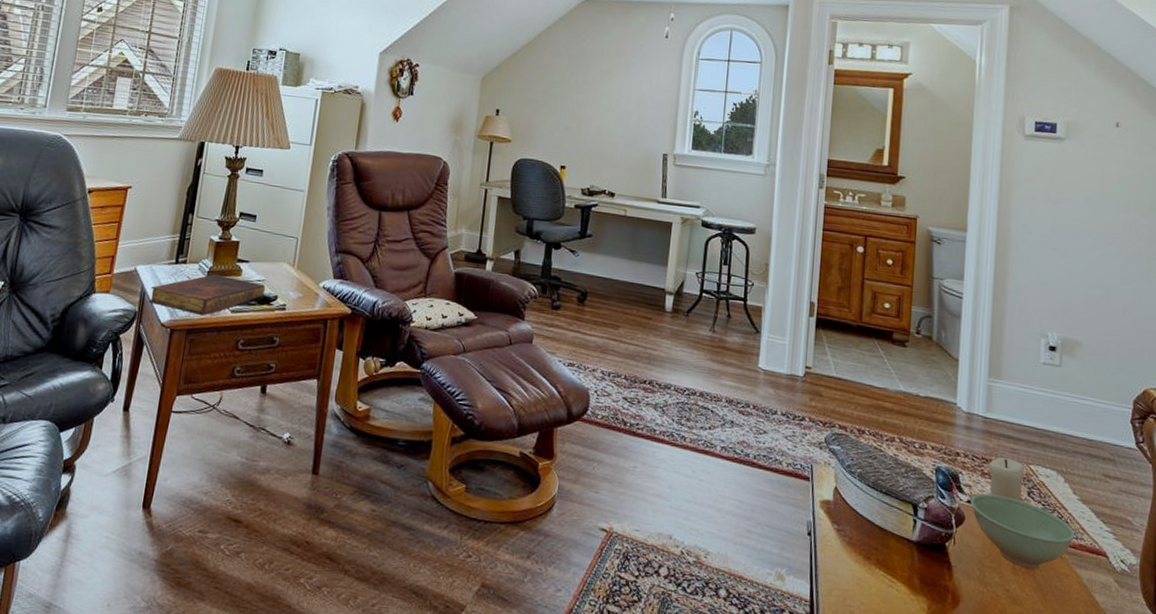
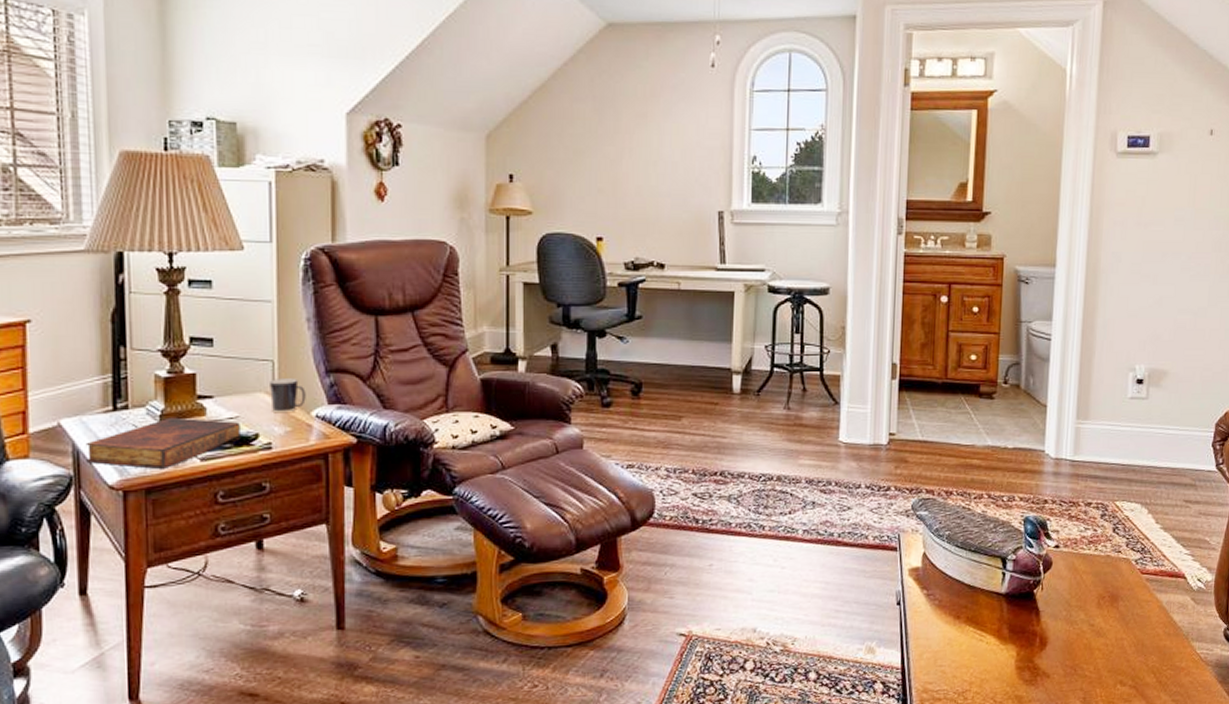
mug: none [290,253,318,282] -> present [270,378,306,414]
bowl: present [970,493,1075,569] -> none [1057,535,1157,601]
candle: present [988,457,1024,502] -> none [1075,497,1110,539]

